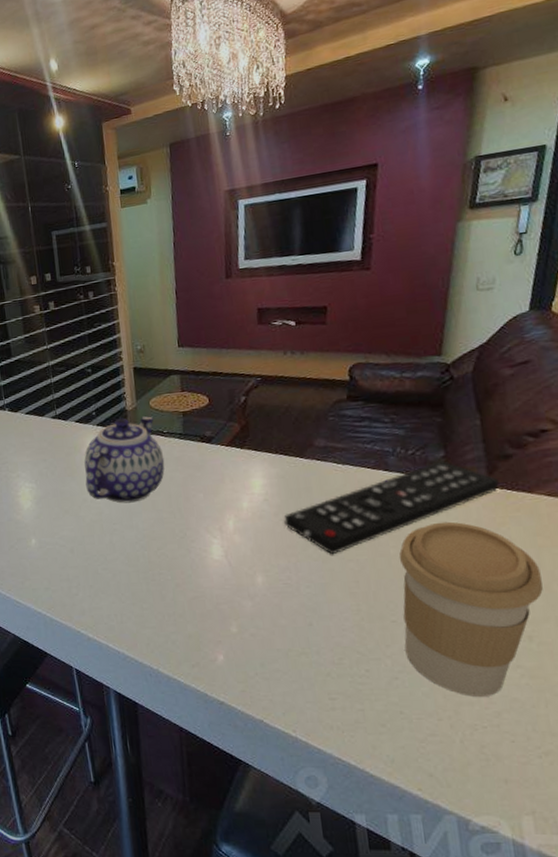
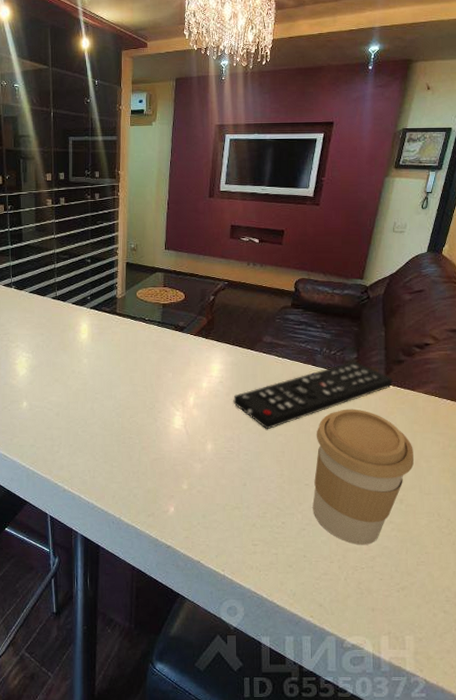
teapot: present [84,416,165,504] -> none [76,304,144,377]

